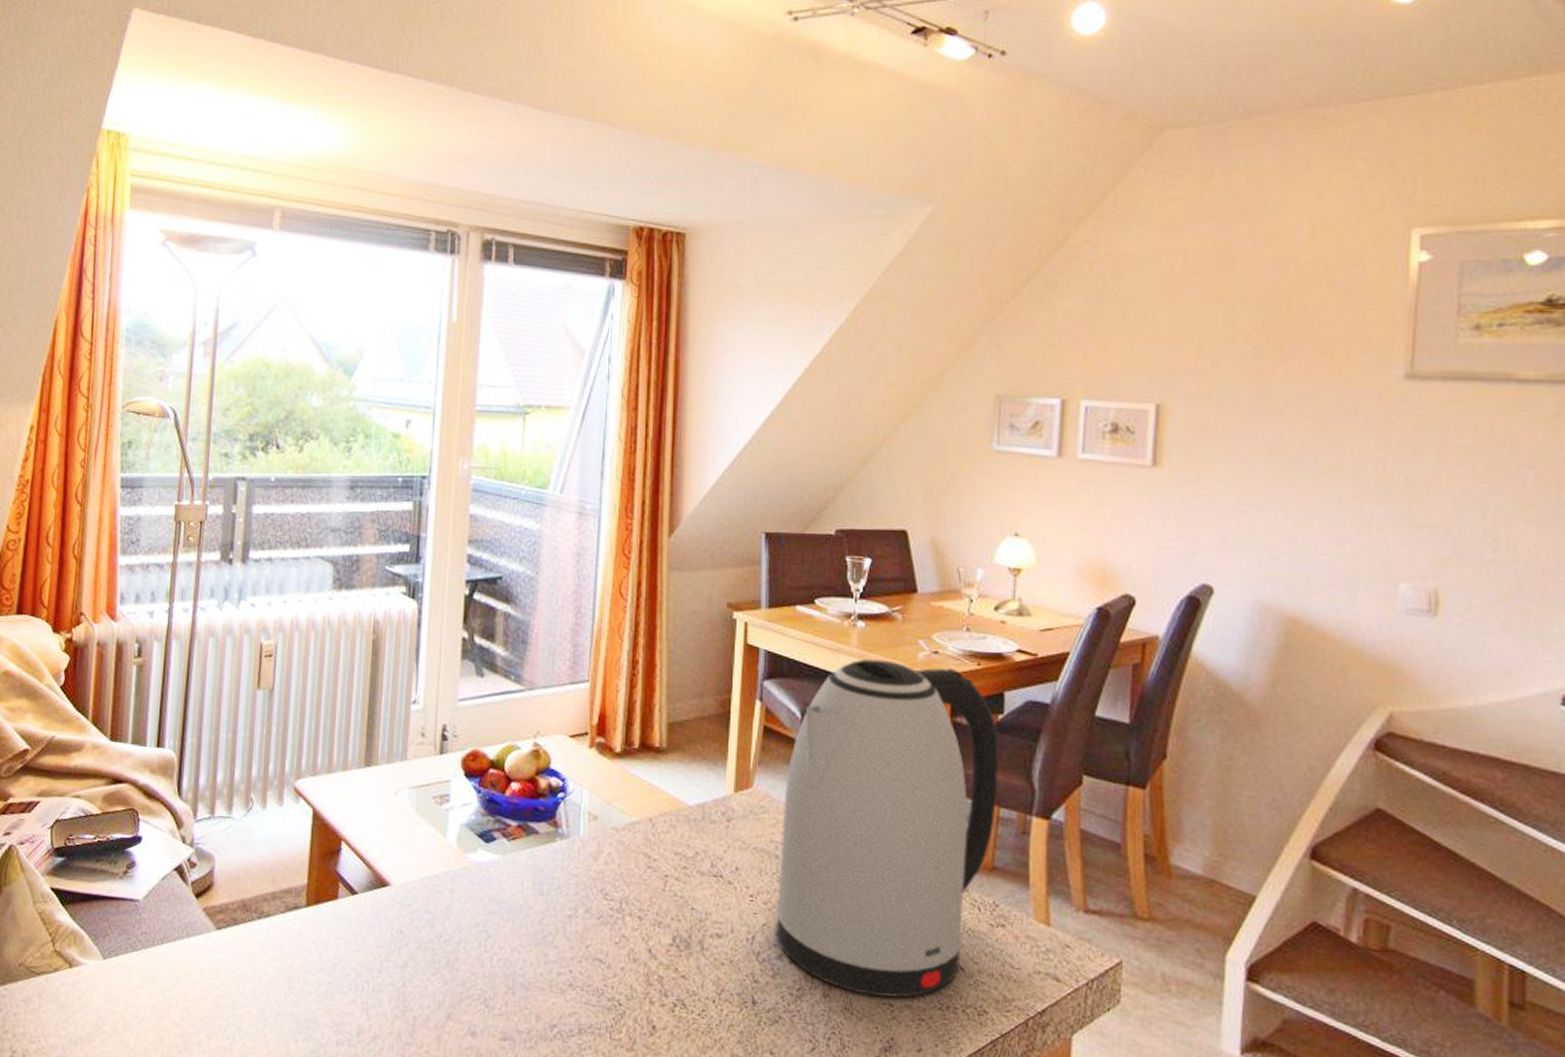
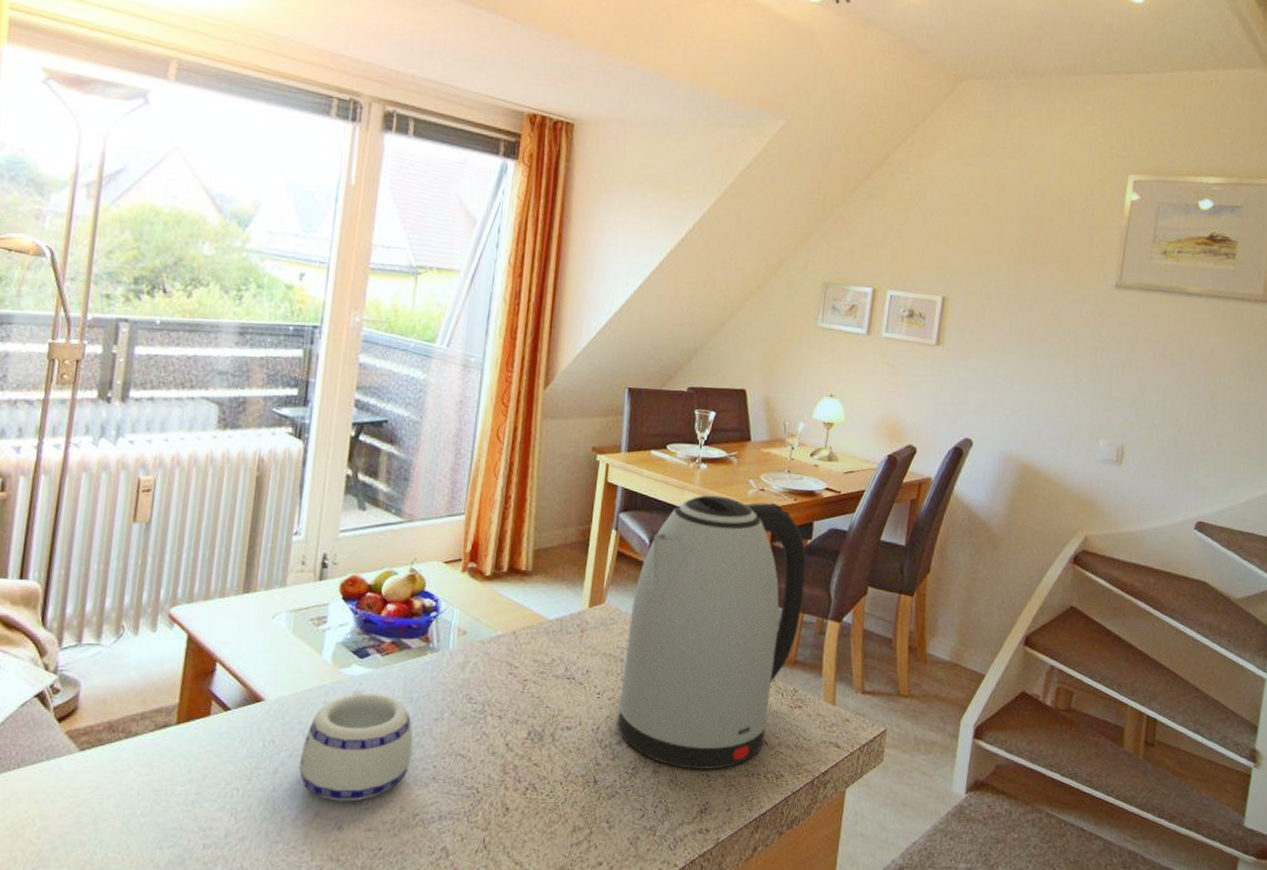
mug: none [428,878,546,1006] -> present [298,690,413,802]

